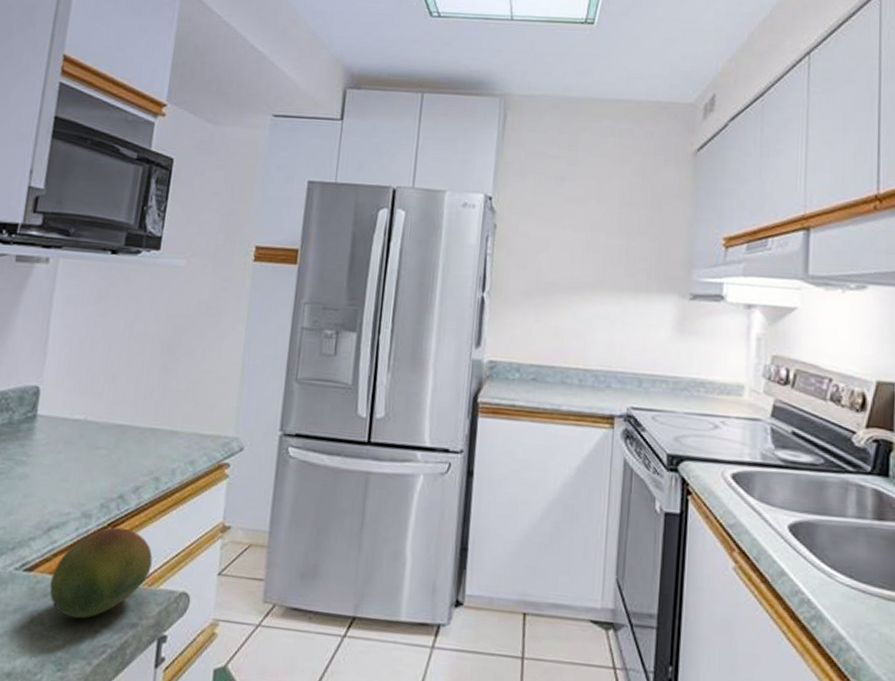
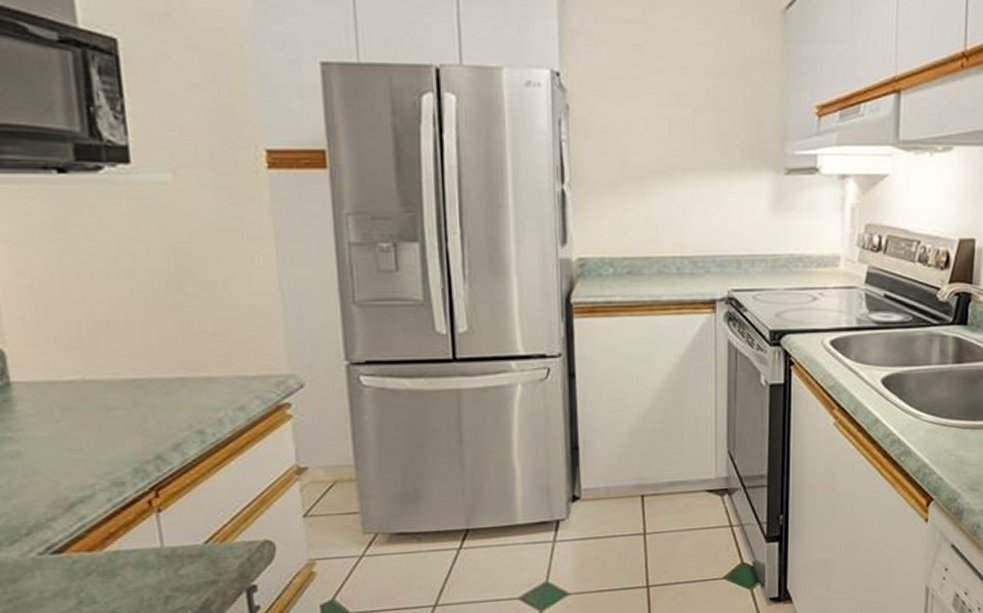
fruit: present [49,527,153,619] -> none [91,489,219,590]

